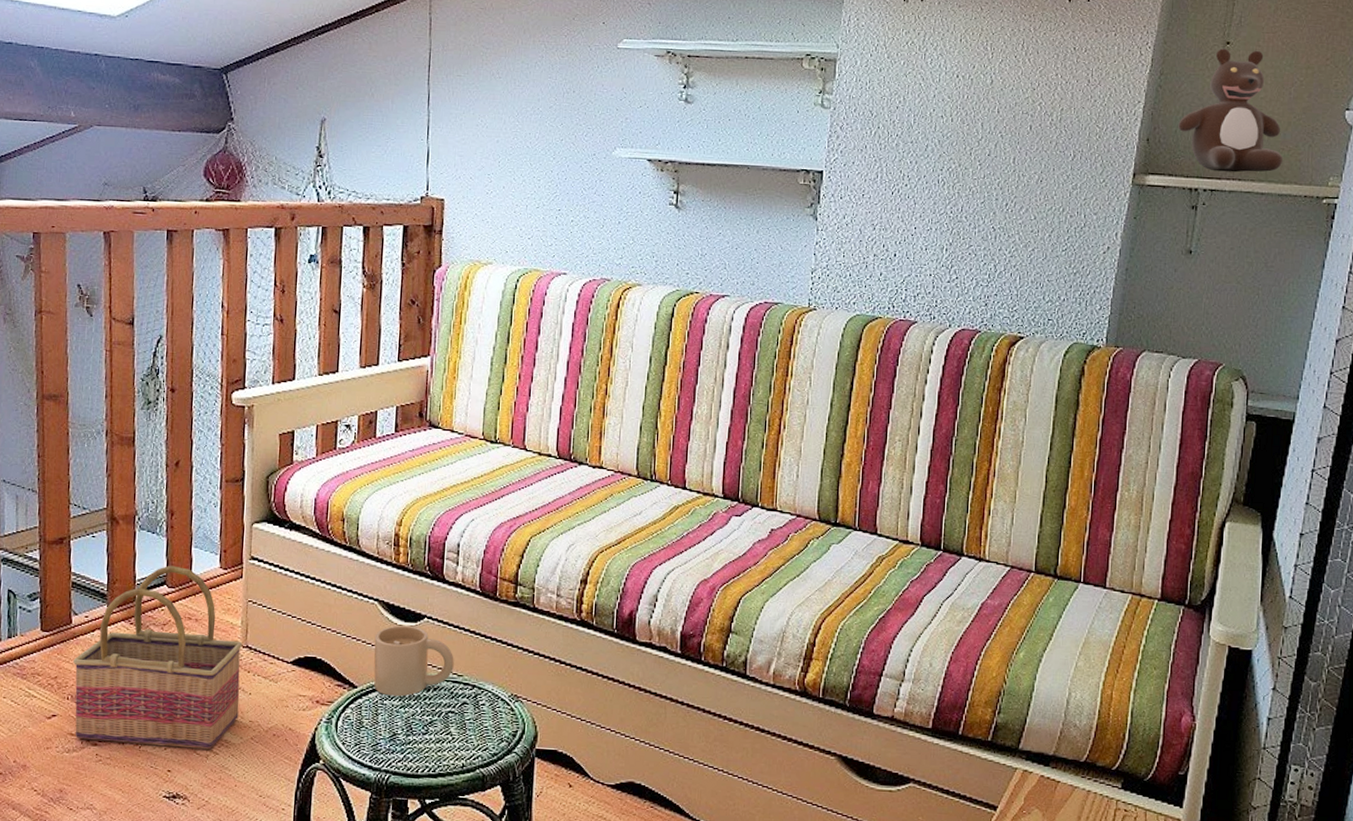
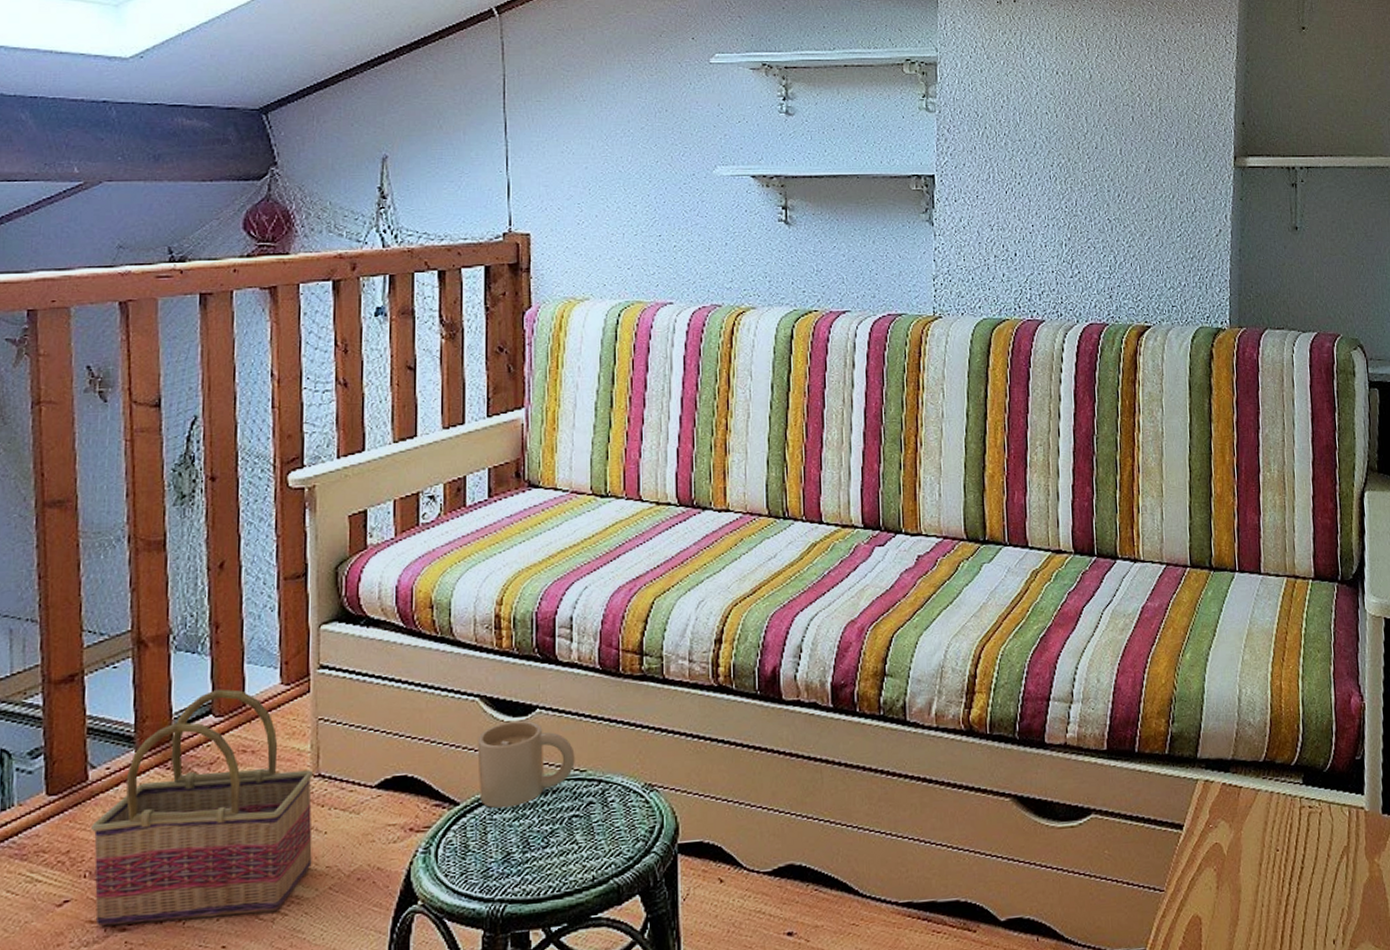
stuffed animal: present [1178,48,1284,173] -> none [1269,33,1368,149]

